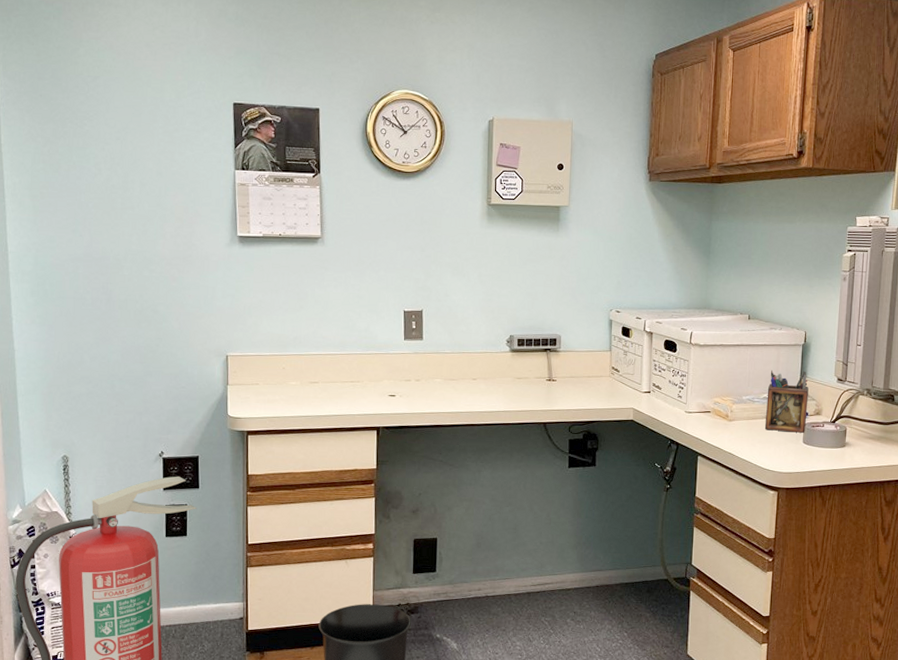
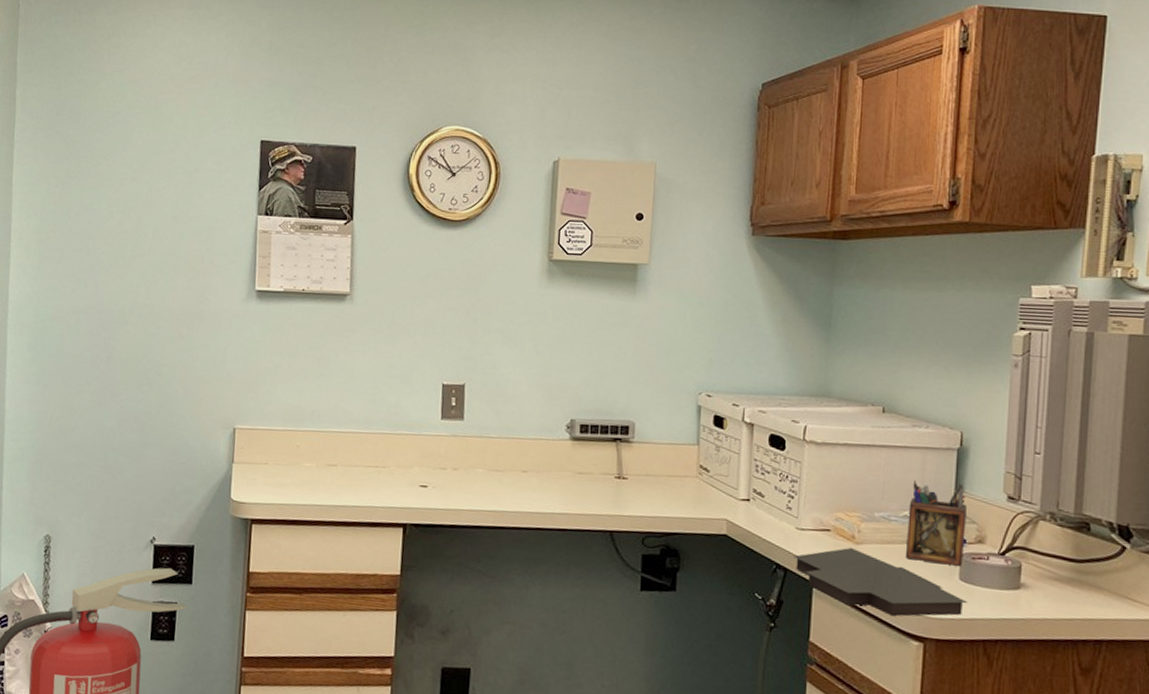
papers: none [683,423,809,474] -> present [793,547,968,617]

